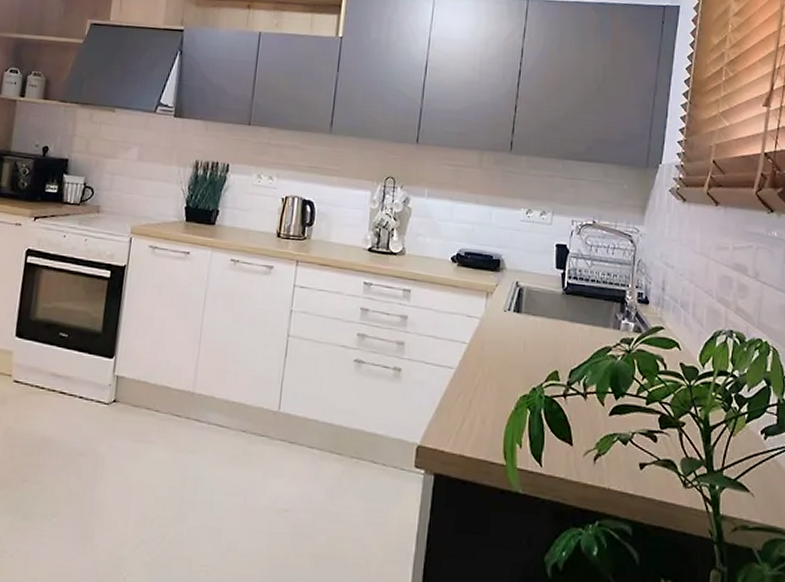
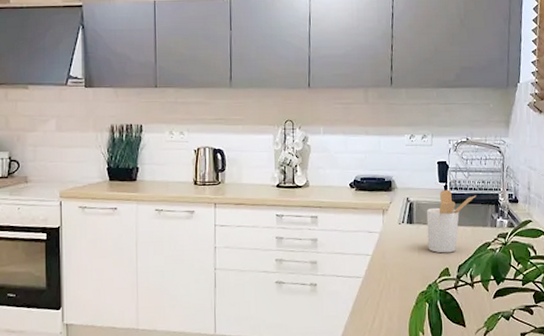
utensil holder: none [536,277,599,354] -> present [426,189,476,253]

